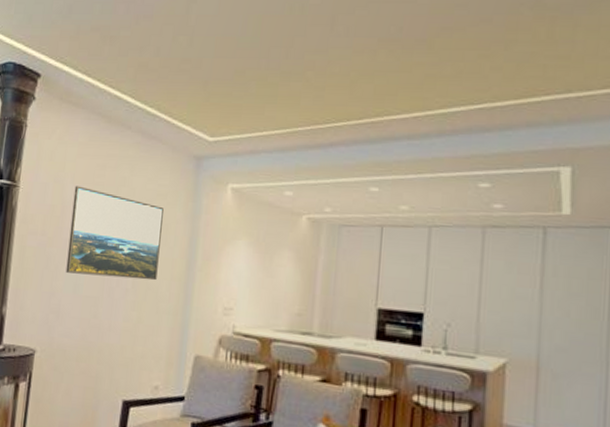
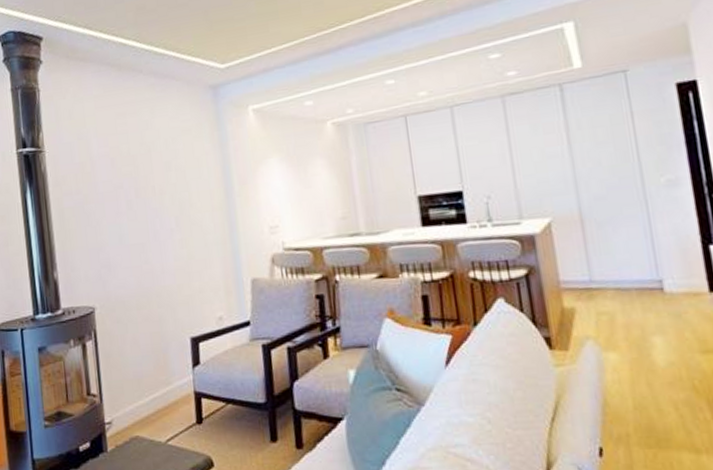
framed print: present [66,185,164,281] -> none [99,138,199,226]

